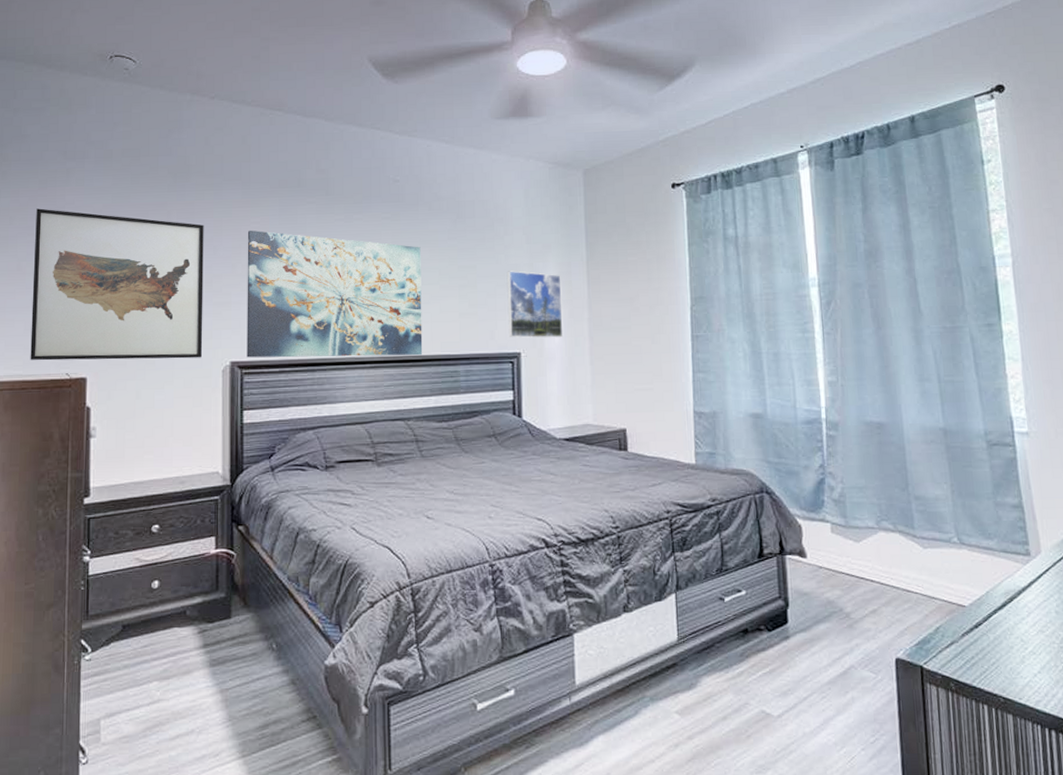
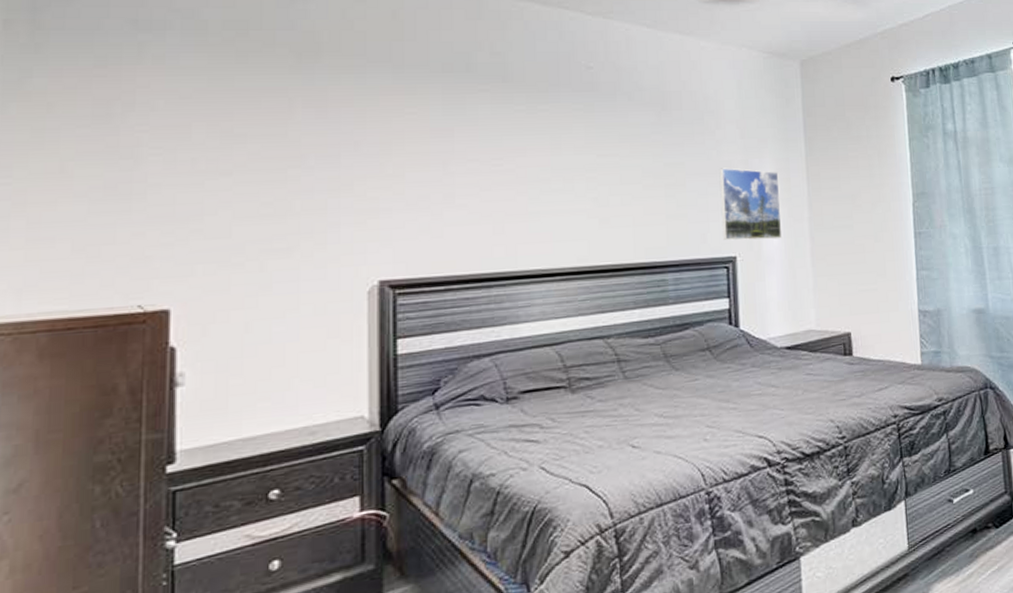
wall art: present [30,208,204,361] -> none [80,92,341,291]
wall art: present [247,230,423,358] -> none [400,122,624,275]

